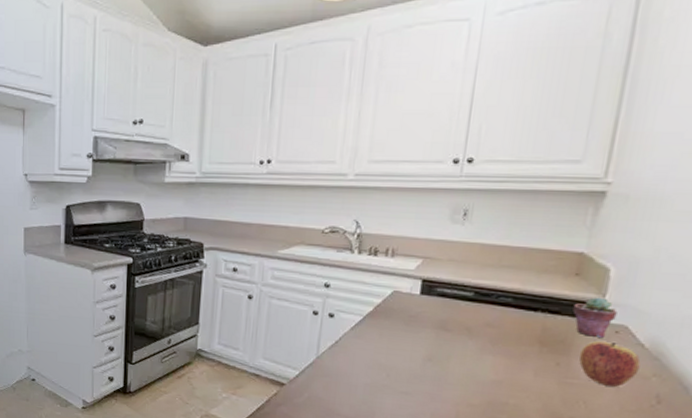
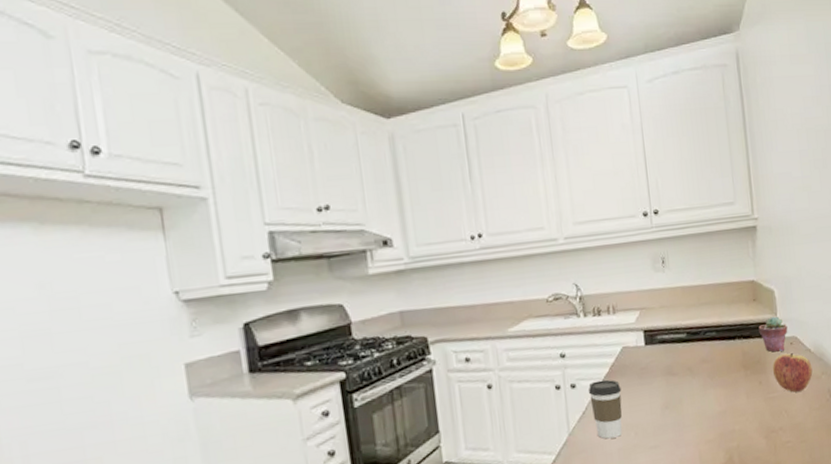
coffee cup: none [345,316,383,373] -> present [588,379,622,439]

